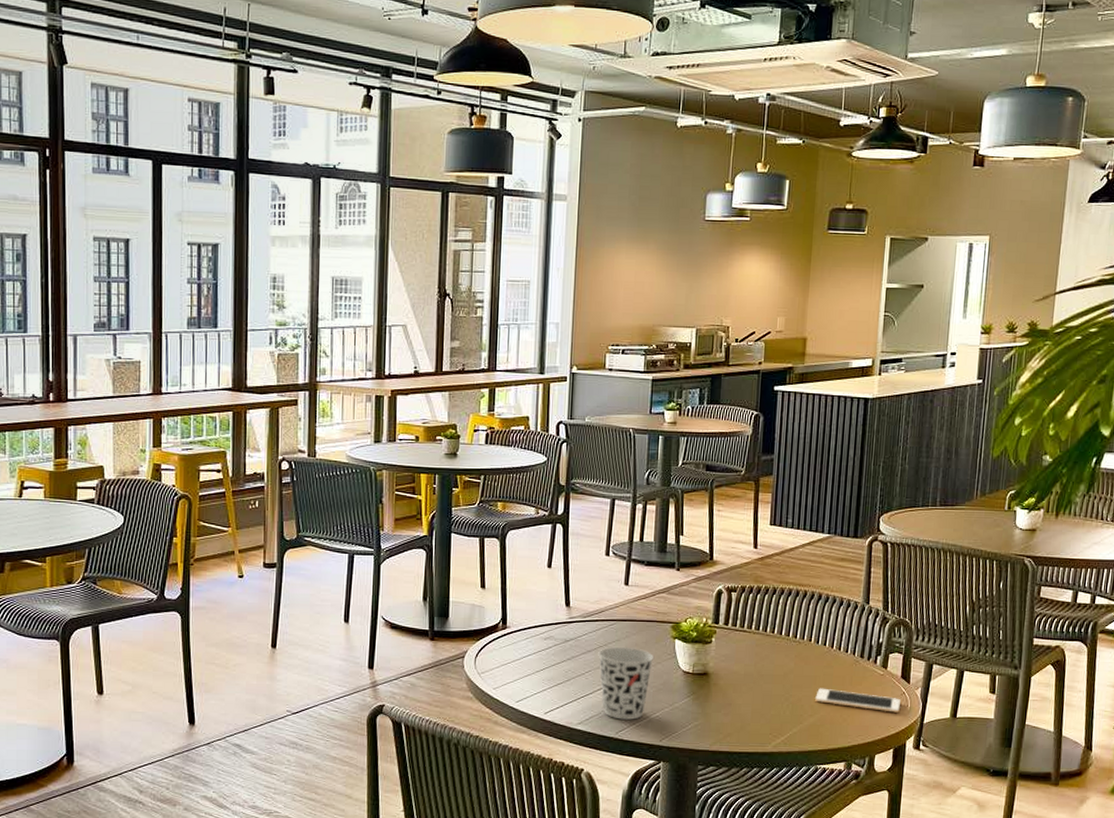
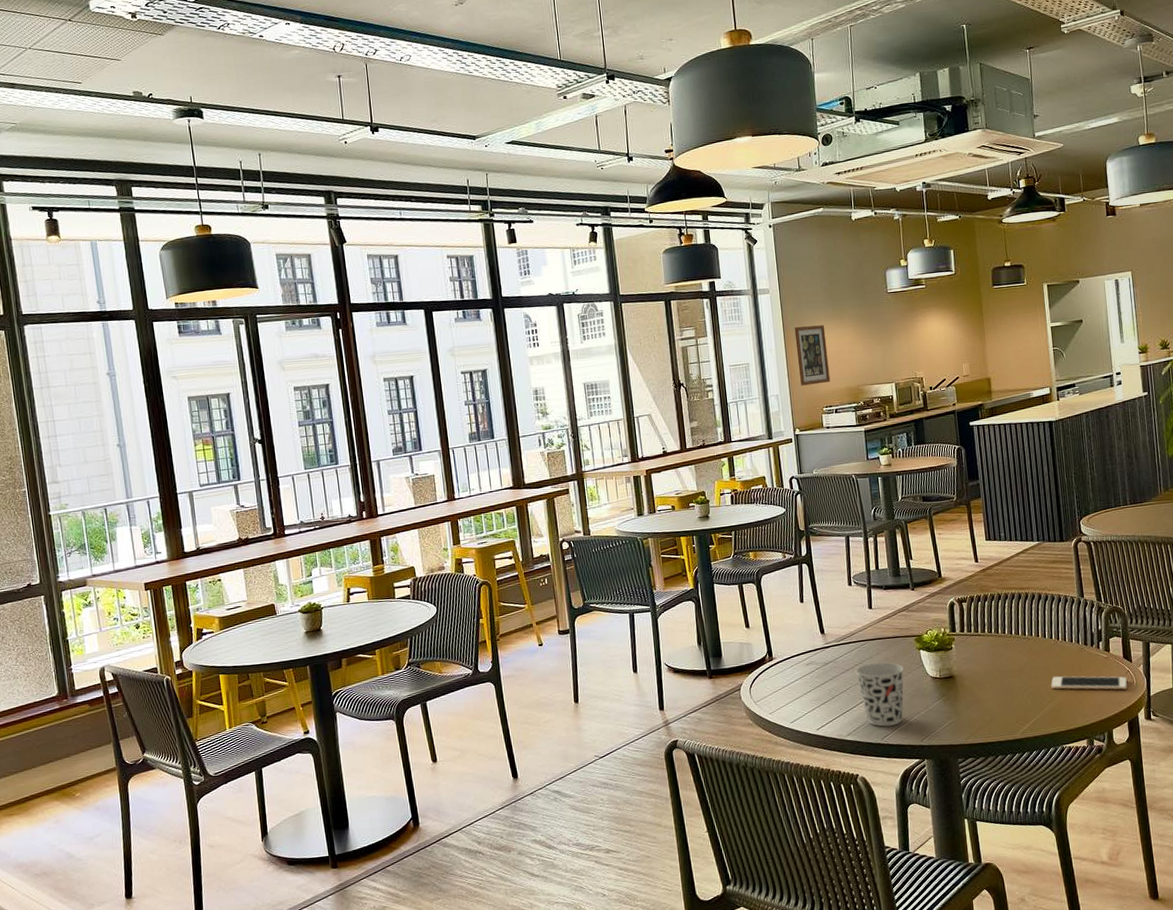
wall art: none [587,245,626,317] -> present [794,325,831,386]

